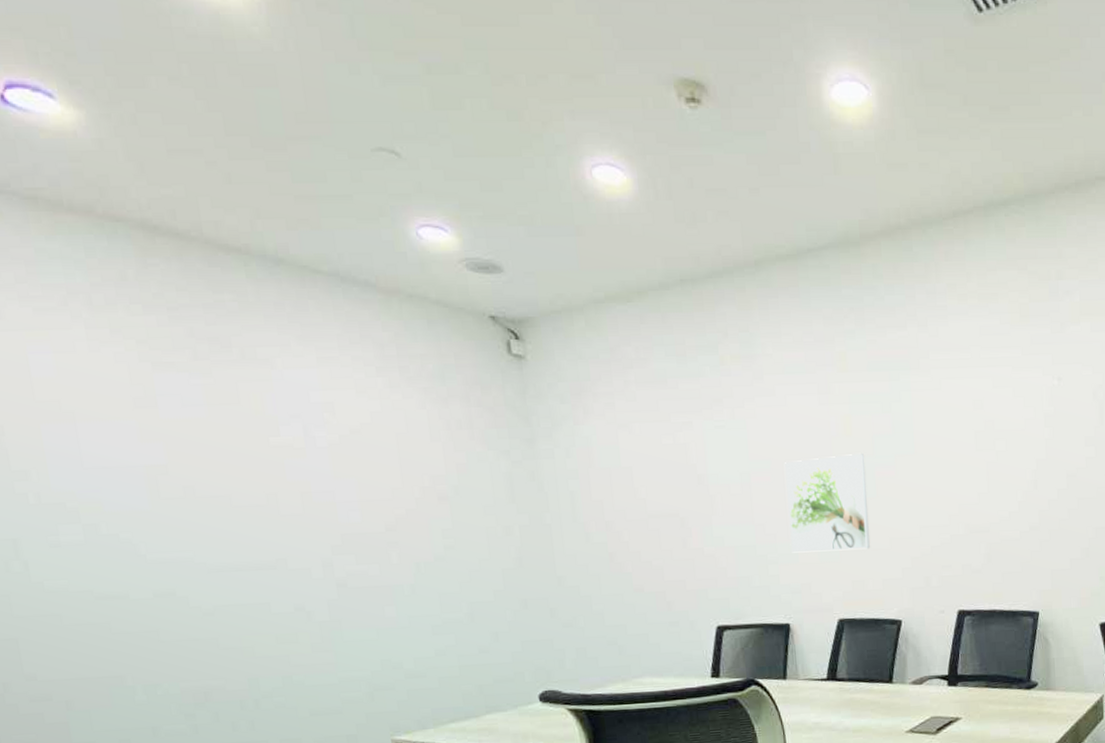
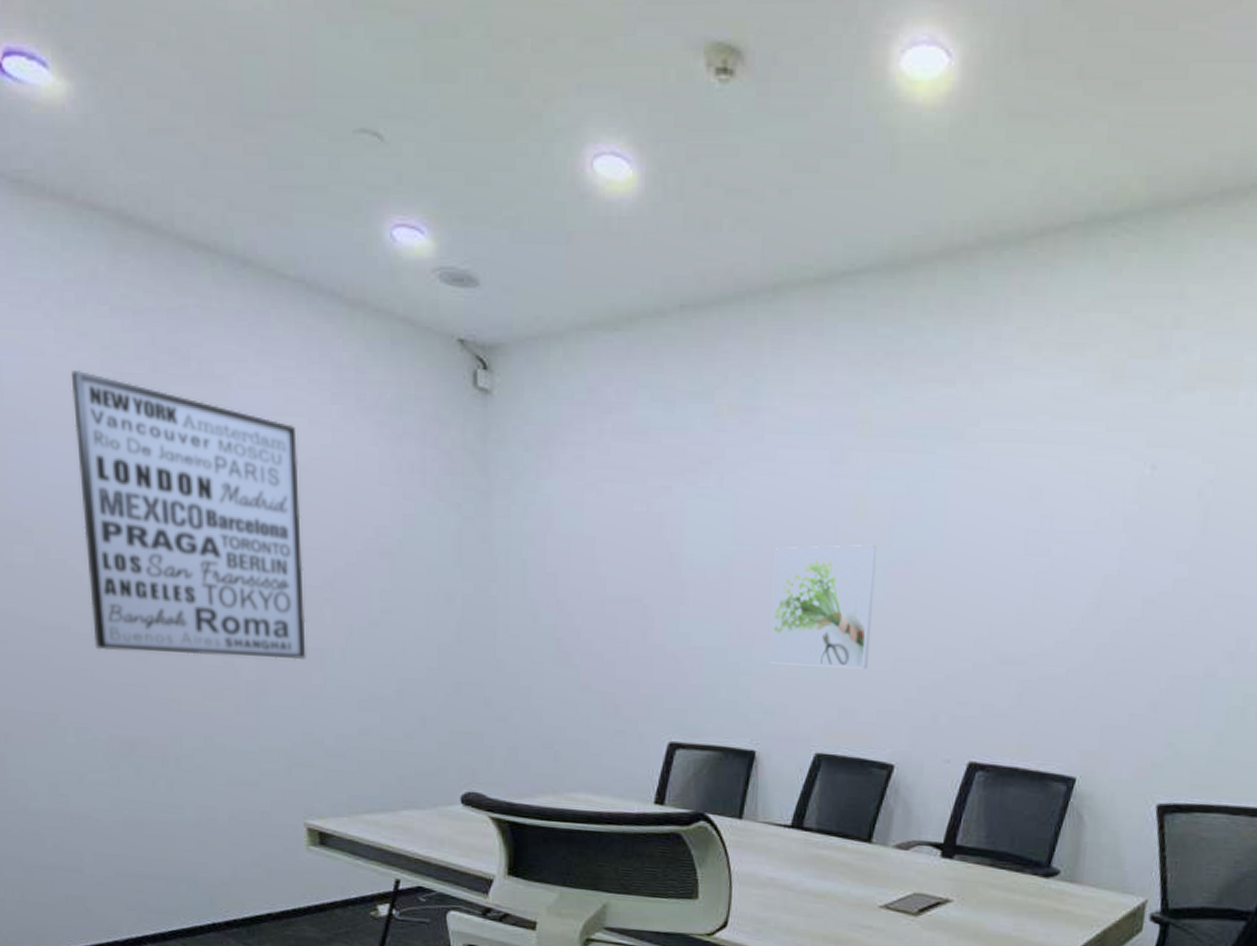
wall art: none [107,363,377,612] -> present [71,371,306,660]

